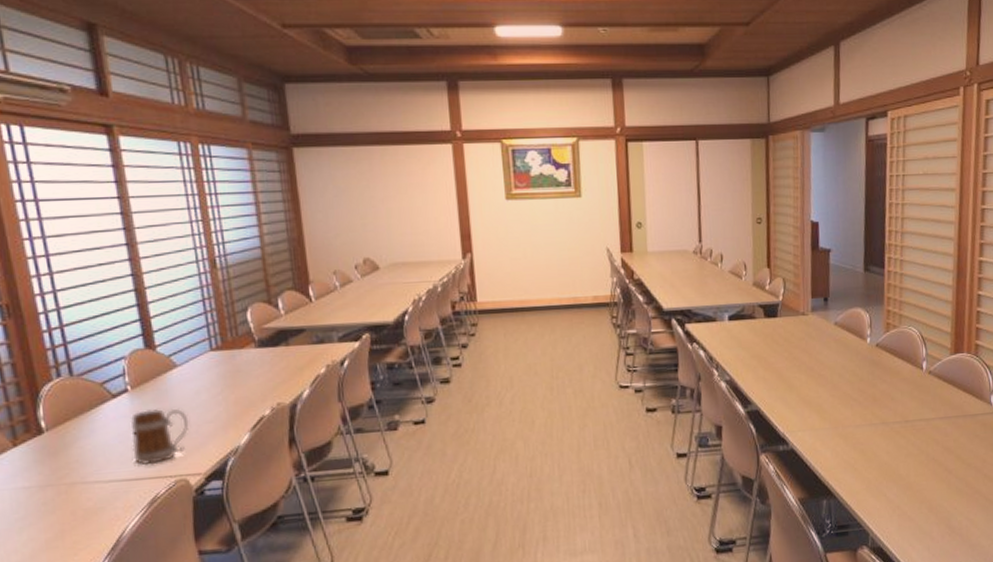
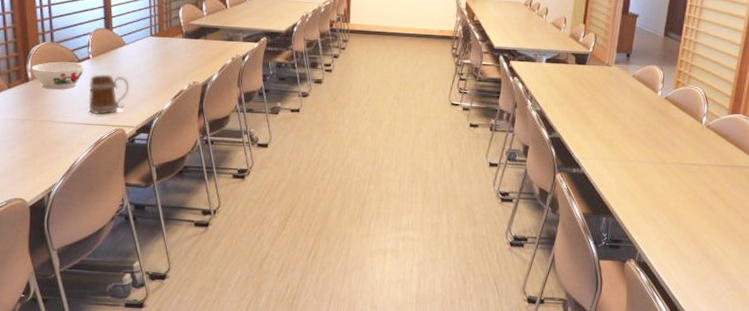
bowl: none [44,399,123,441] -> present [31,62,86,90]

